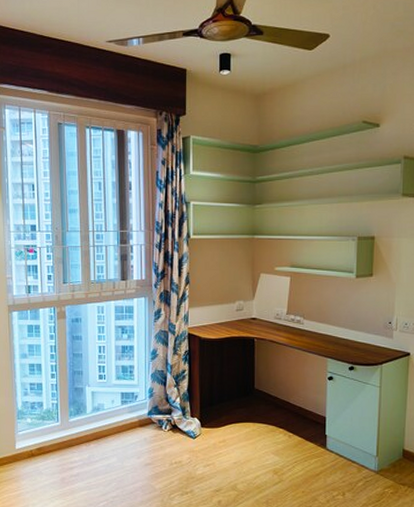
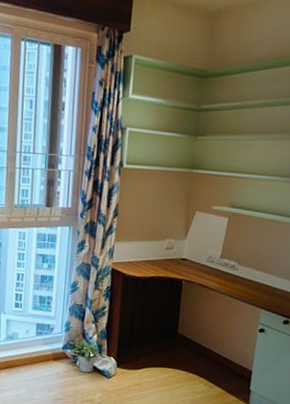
potted plant: none [154,403,183,436] -> present [69,338,100,373]

